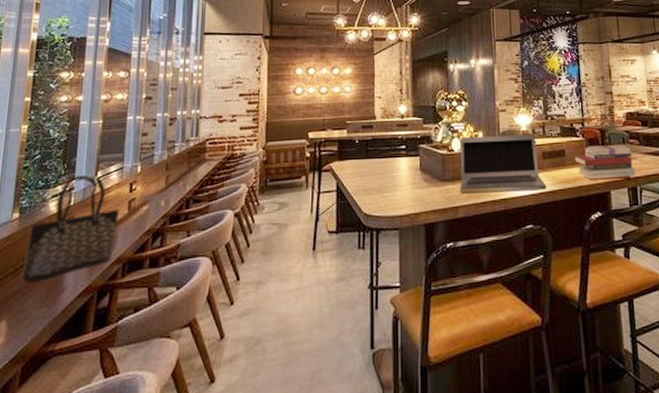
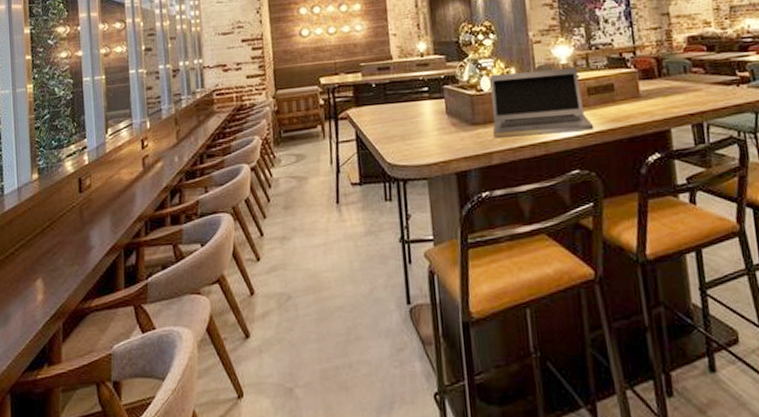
tote bag: present [21,175,119,282] -> none [49,133,135,241]
books: present [574,145,636,180] -> none [625,74,702,117]

